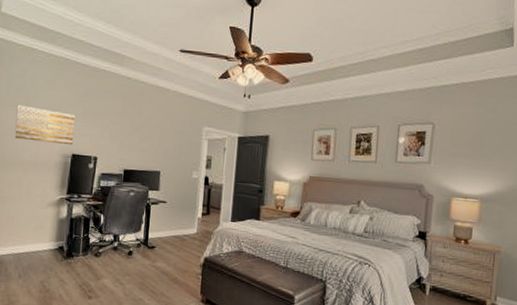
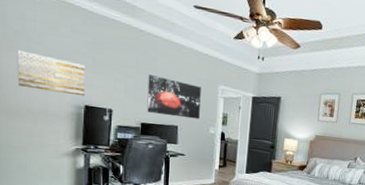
wall art: none [130,120,185,164] -> present [147,75,201,120]

